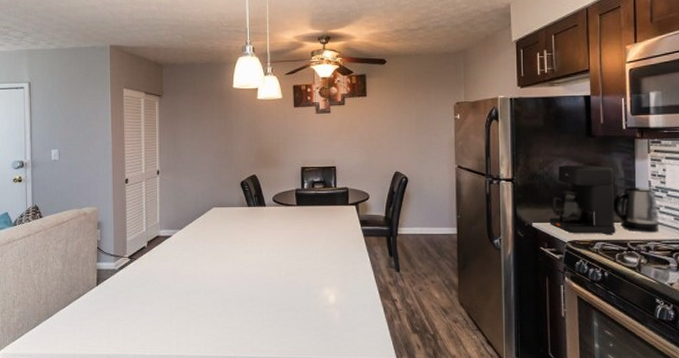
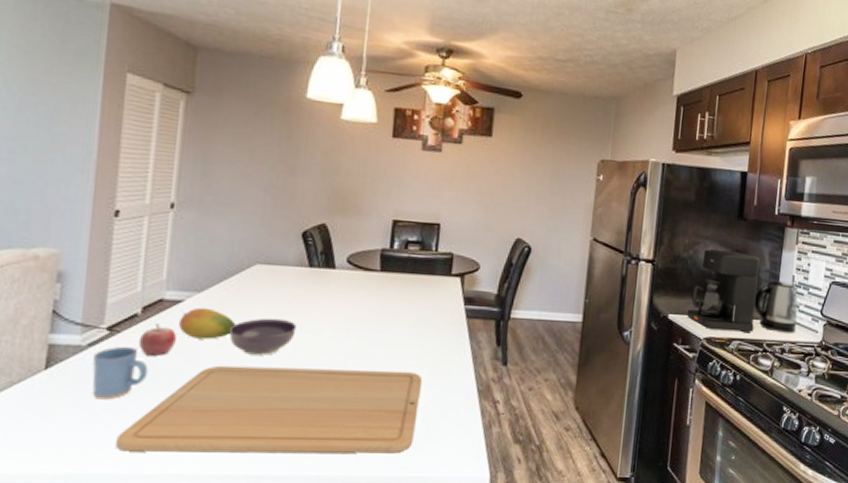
mug: none [123,269,155,305] -> present [92,347,149,400]
chopping board: none [141,278,336,341] -> present [116,365,422,454]
fruit: none [147,252,169,274] -> present [138,323,177,356]
fruit: none [170,240,205,262] -> present [179,307,236,340]
bowl: none [201,244,244,271] -> present [228,318,297,355]

